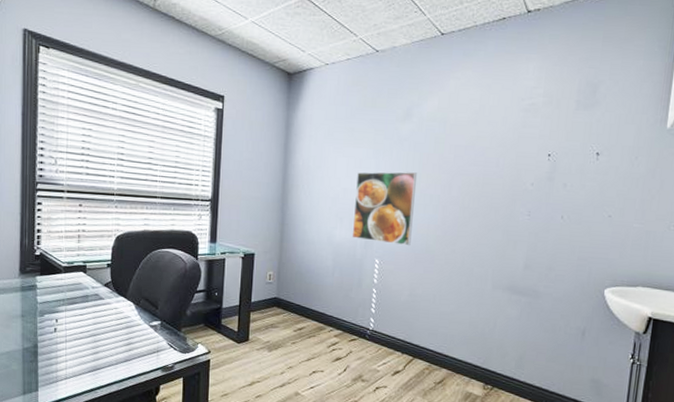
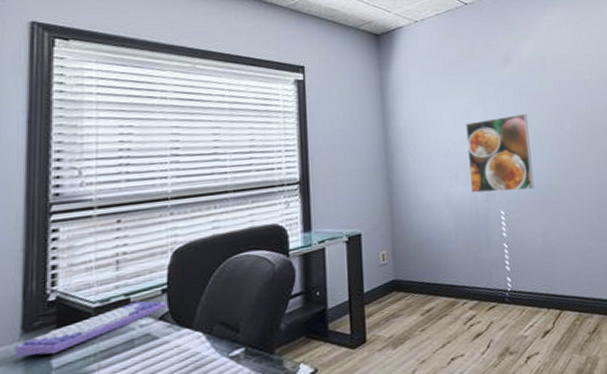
keyboard: none [15,268,110,293] -> present [14,300,166,358]

